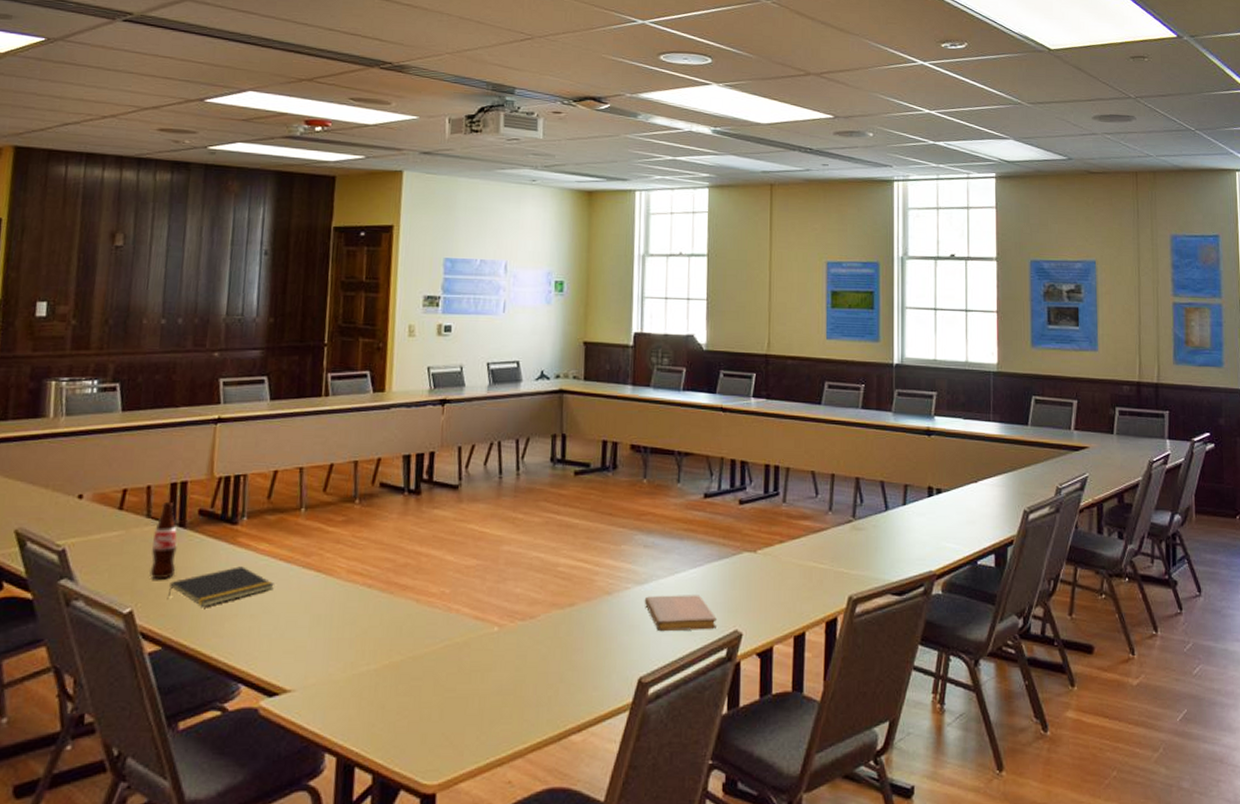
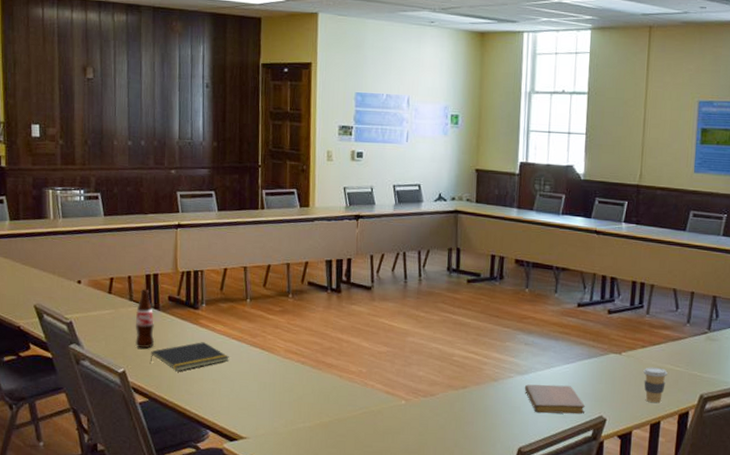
coffee cup: none [783,566,810,609] -> present [643,367,668,403]

